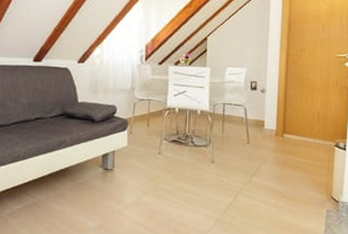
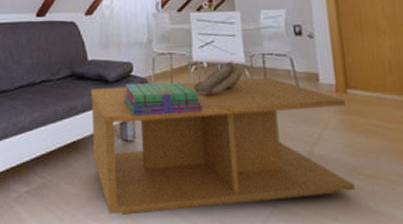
coffee table: none [78,122,281,226] -> present [90,77,355,215]
stack of books: none [106,122,171,150] -> present [123,81,202,117]
decorative bowl: none [166,108,210,135] -> present [194,61,246,95]

